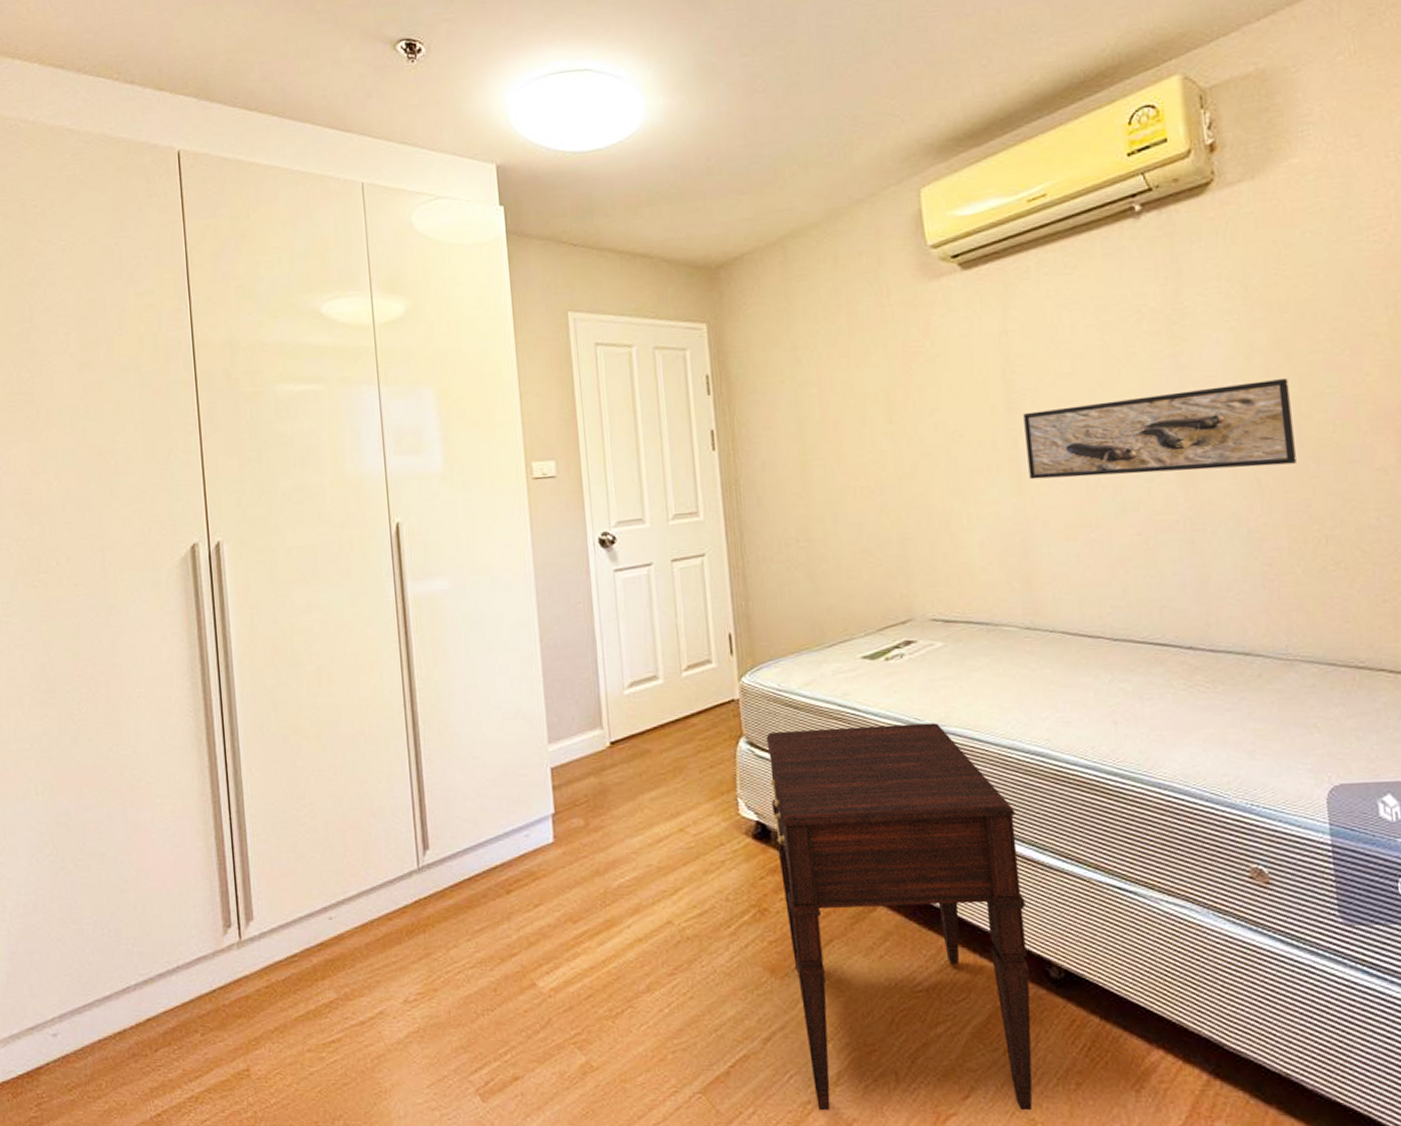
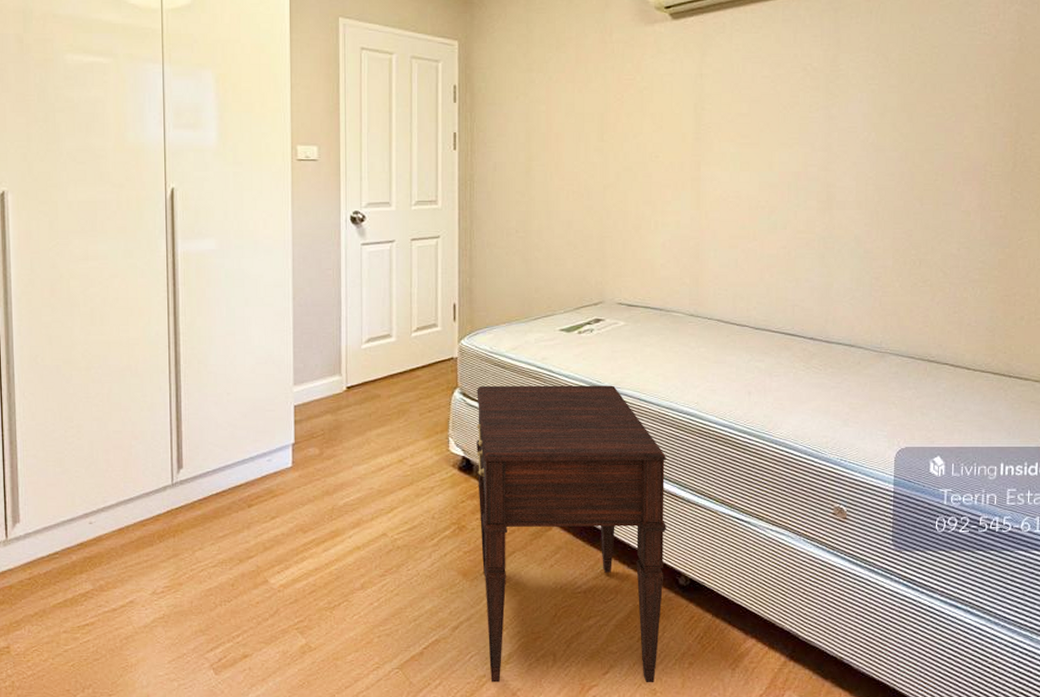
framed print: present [1023,379,1296,480] -> none [706,135,908,202]

